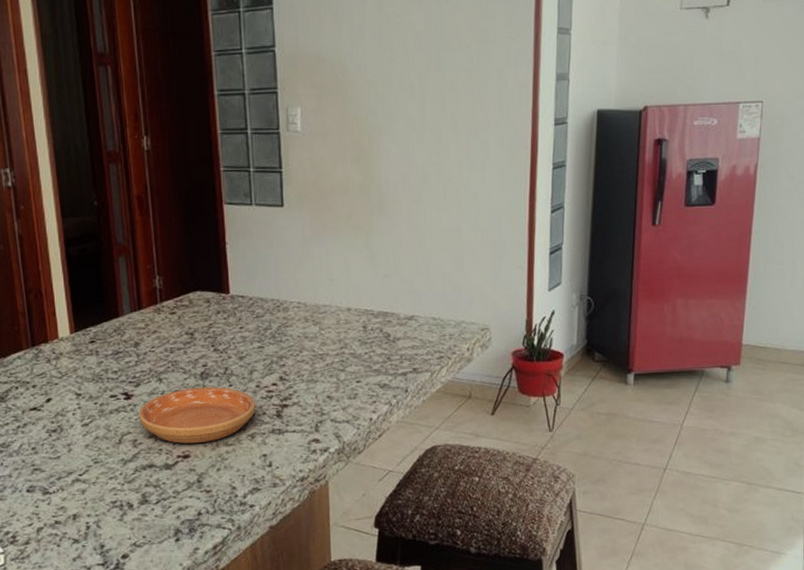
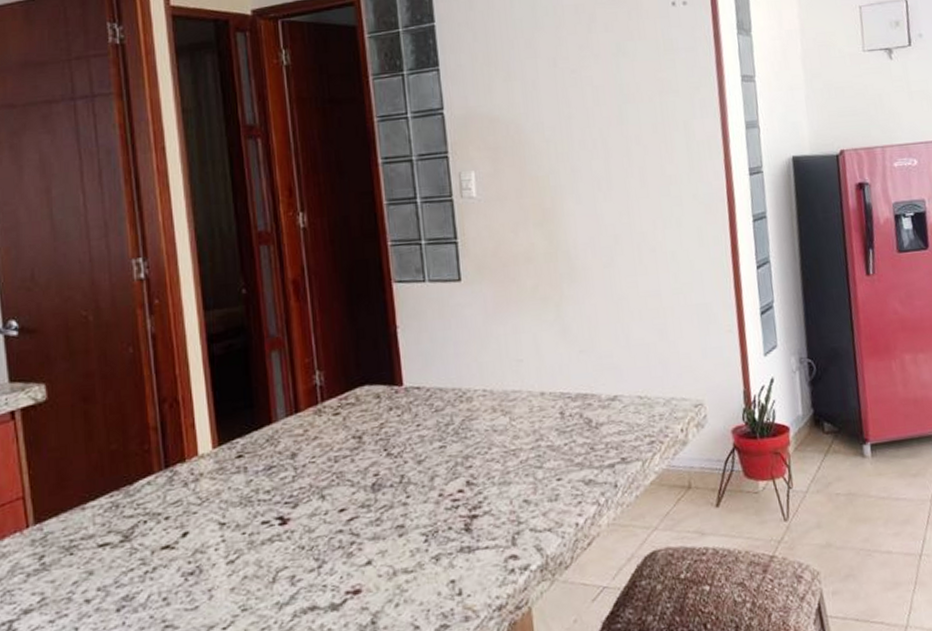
saucer: present [138,387,256,444] -> none [297,499,439,576]

